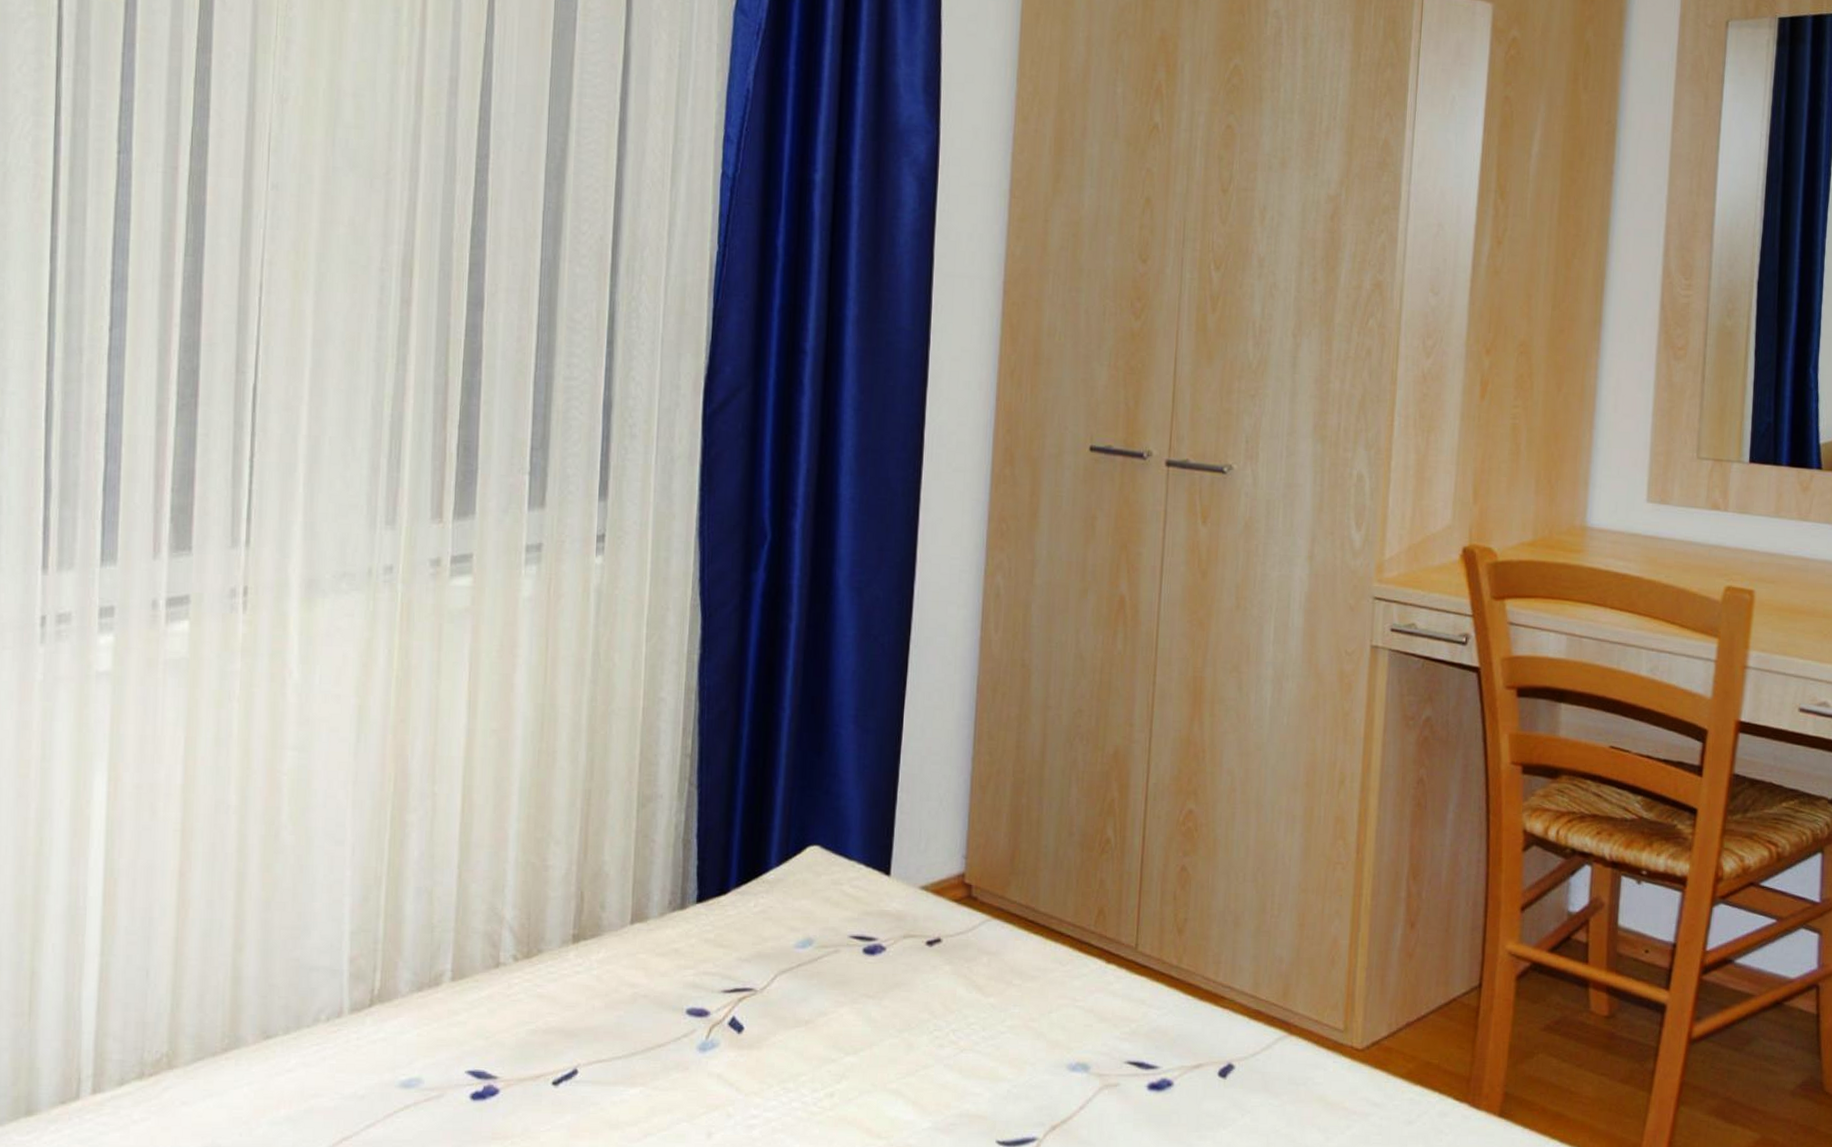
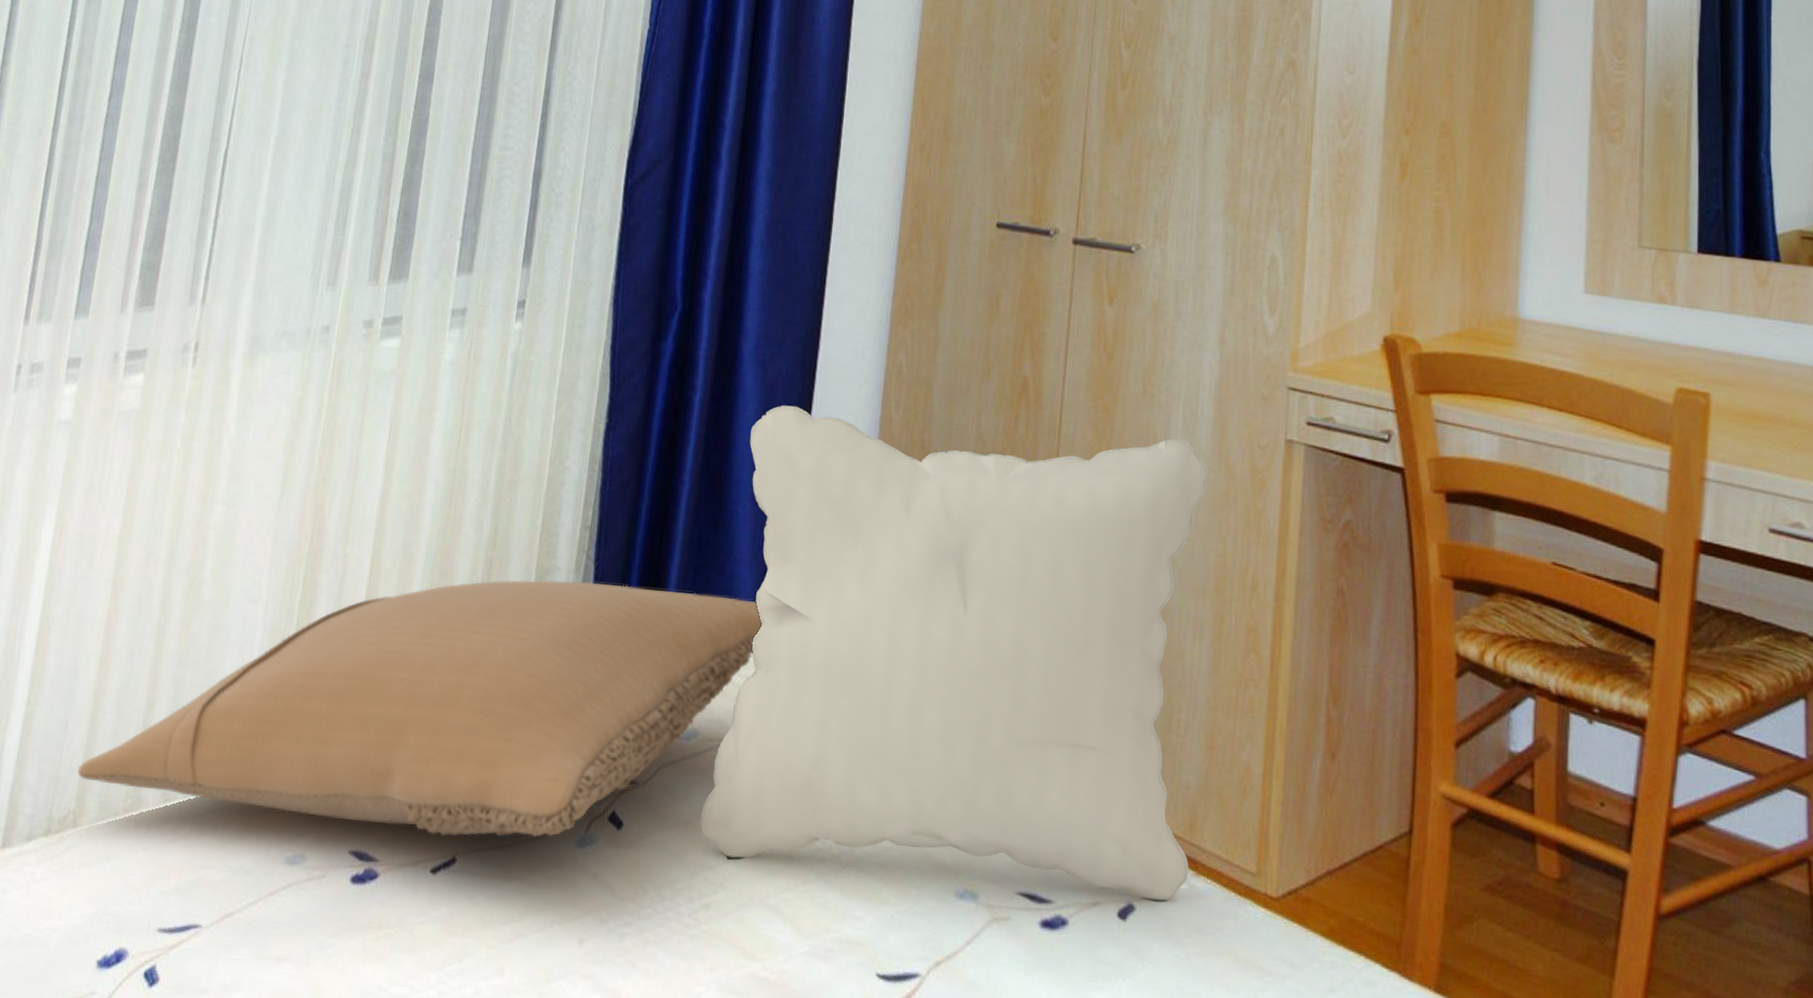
pillow: none [165,806,872,1051] -> present [77,580,763,837]
cushion: none [819,630,1299,1060] -> present [699,405,1209,903]

